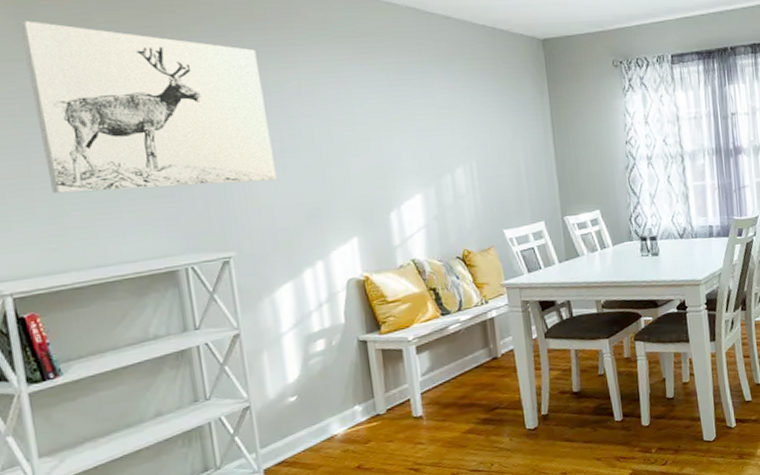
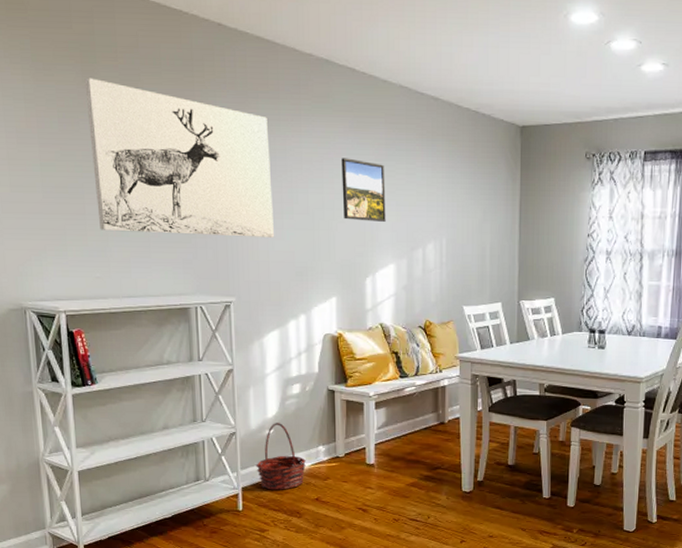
basket: none [279,387,341,467] -> present [256,423,306,490]
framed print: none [348,86,406,152] -> present [341,158,386,222]

